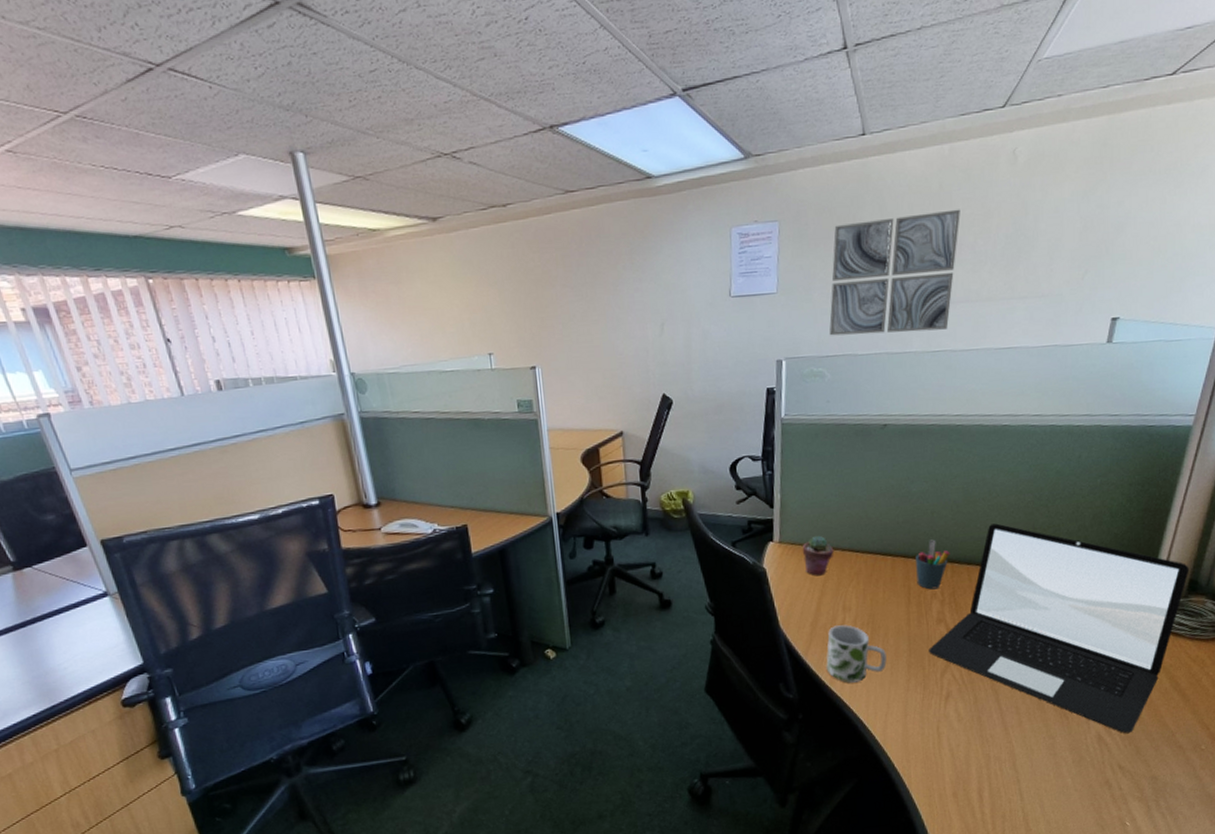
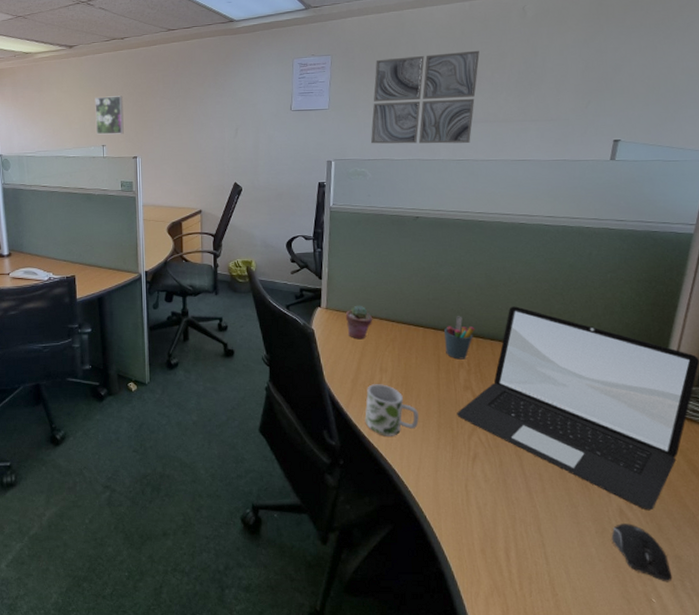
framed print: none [473,285,516,340] -> present [95,96,124,135]
computer mouse: none [1088,749,1148,805] -> present [611,524,673,582]

